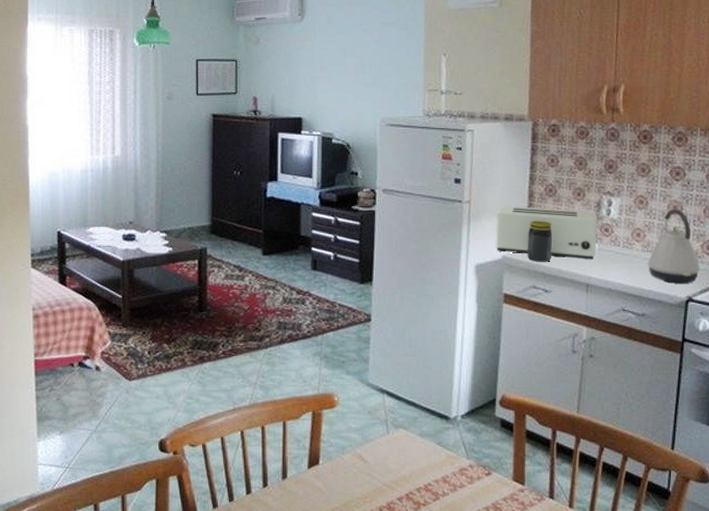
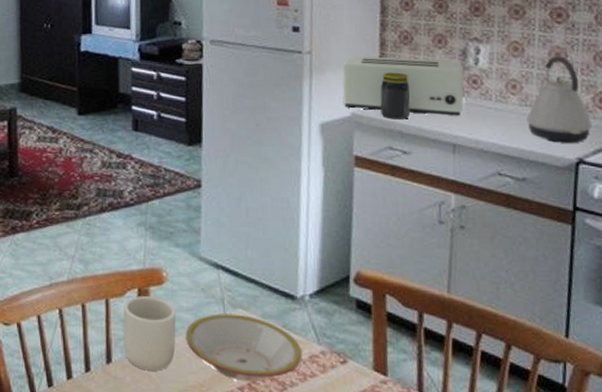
mug: none [298,418,346,485] -> present [123,296,177,371]
bowl: none [353,433,453,493] -> present [185,314,302,383]

